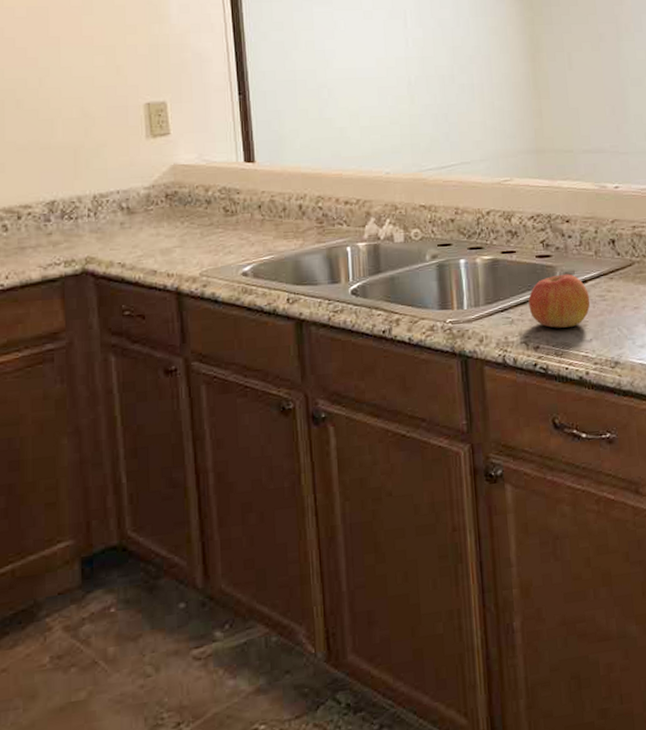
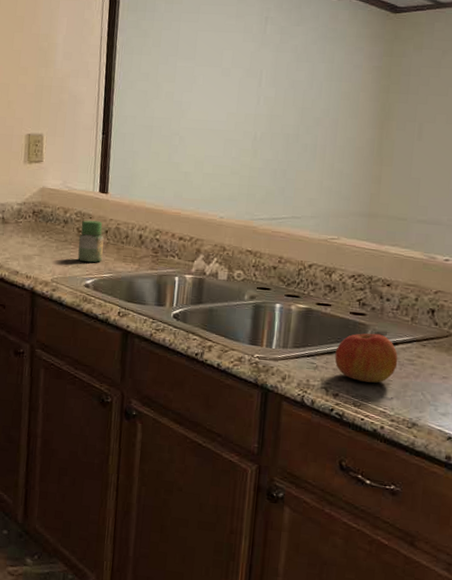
jar: none [227,195,260,247] -> present [78,220,104,263]

